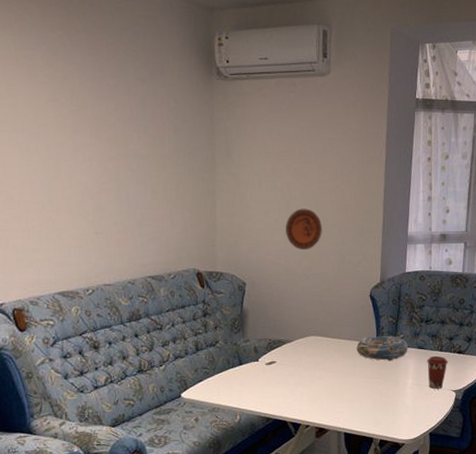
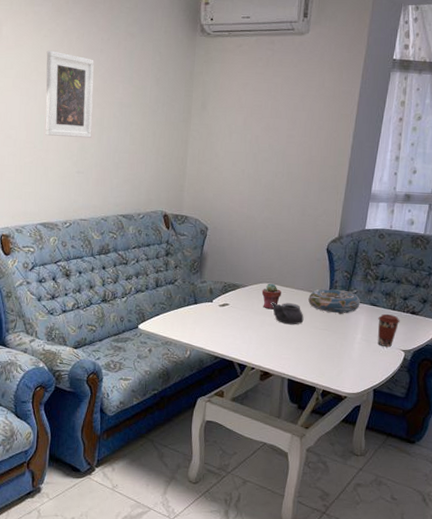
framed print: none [46,99,108,194] -> present [45,50,94,138]
decorative plate: present [286,208,322,251] -> none [250,161,286,201]
potted succulent: none [308,336,329,363] -> present [261,283,281,310]
teapot: none [319,354,354,377] -> present [271,302,304,325]

